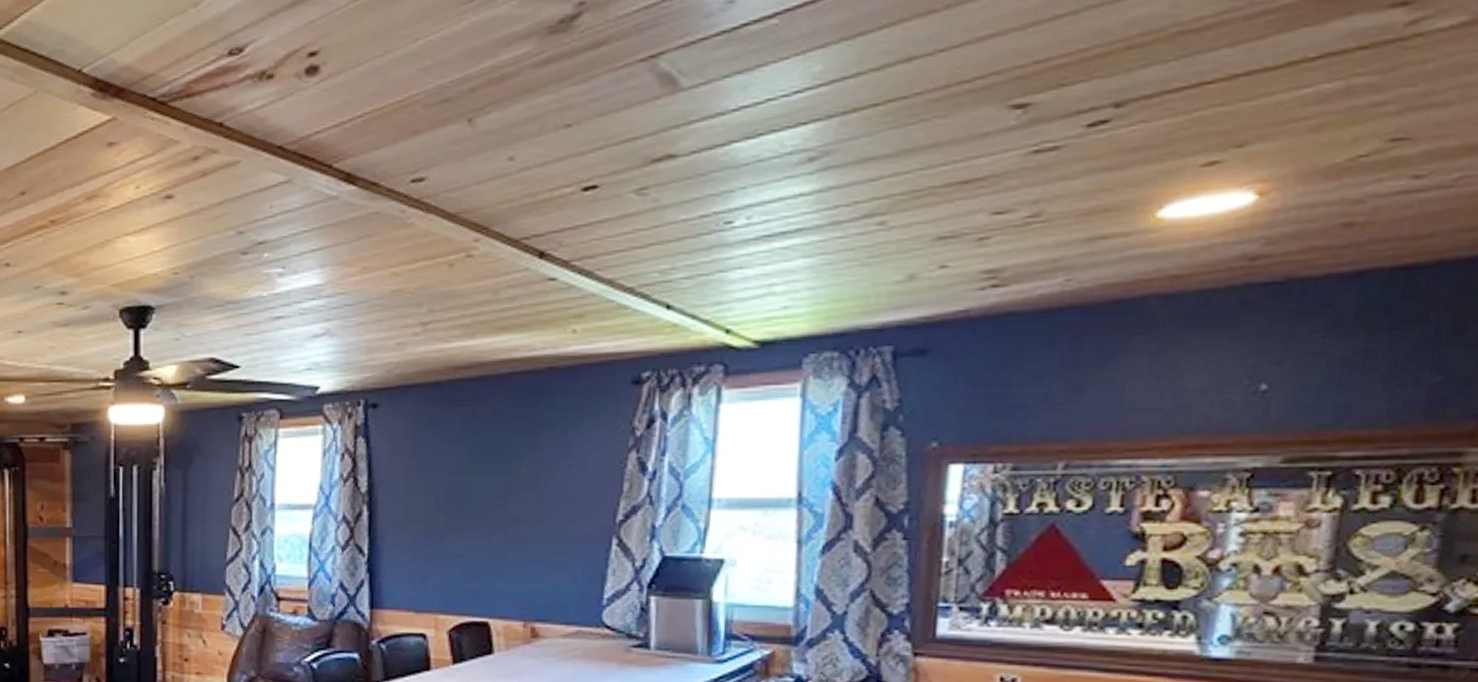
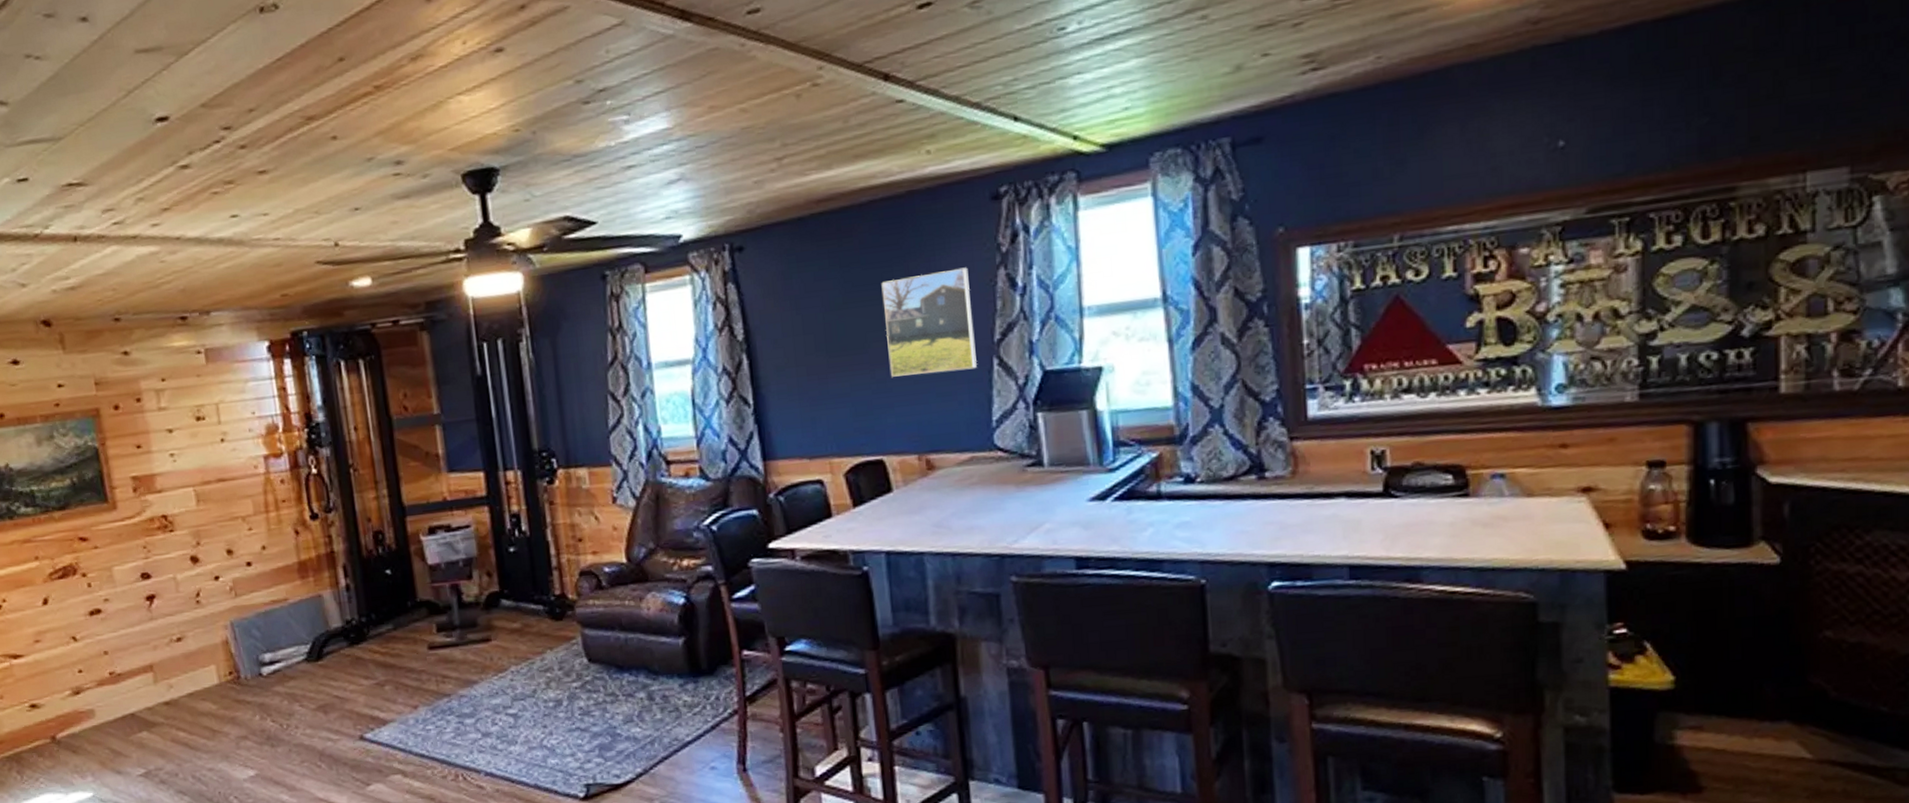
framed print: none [507,447,599,546] -> present [881,267,977,377]

